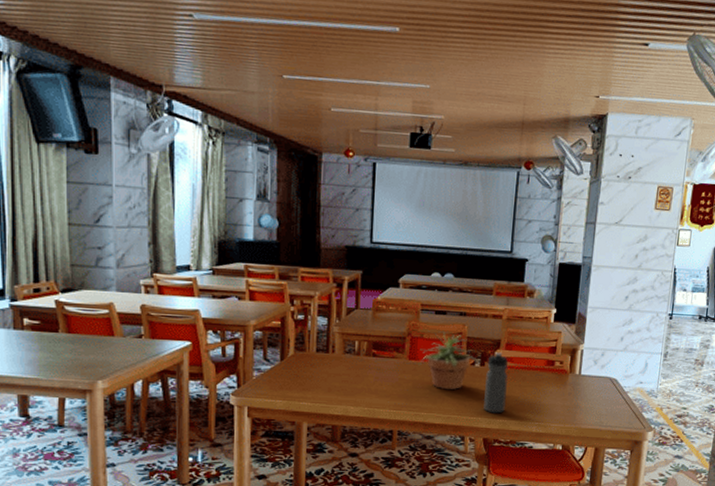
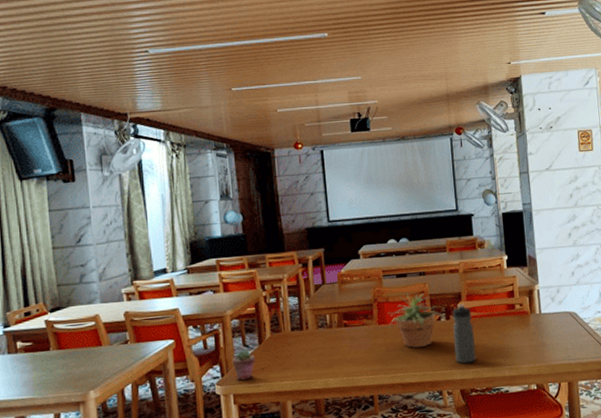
potted succulent: none [250,362,275,395] -> present [232,348,255,381]

